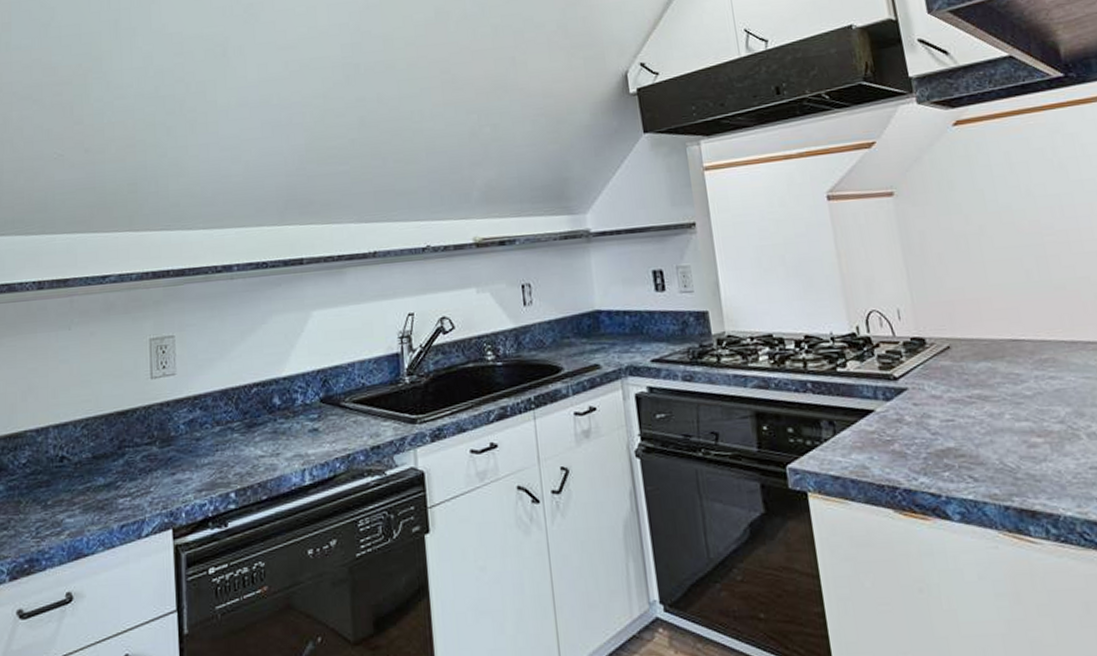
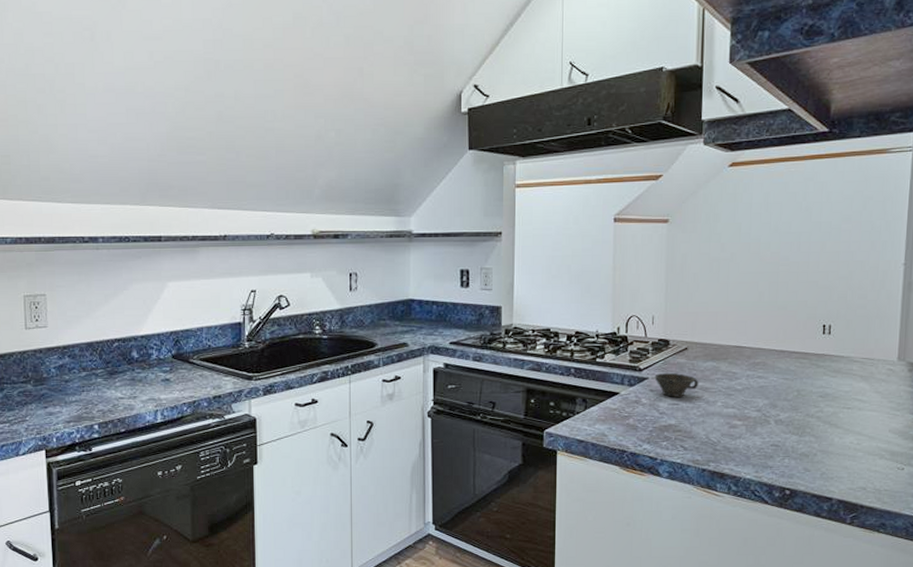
cup: none [915,379,975,412] -> present [654,372,699,397]

